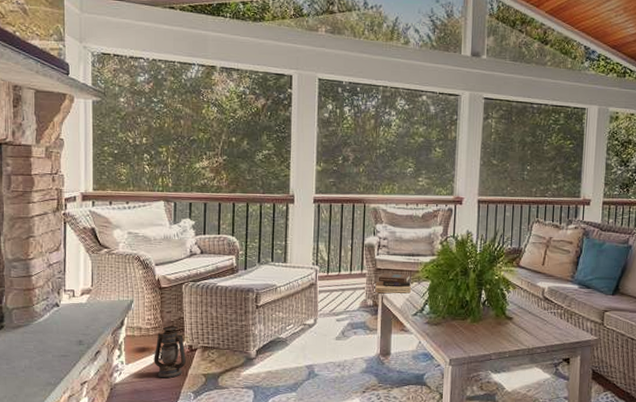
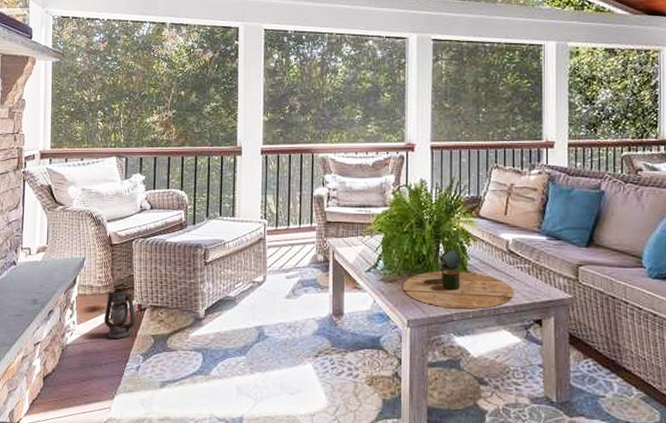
books: present [375,273,411,294] -> none [326,226,363,248]
decorative tray: none [446,295,547,350] -> present [402,248,514,310]

